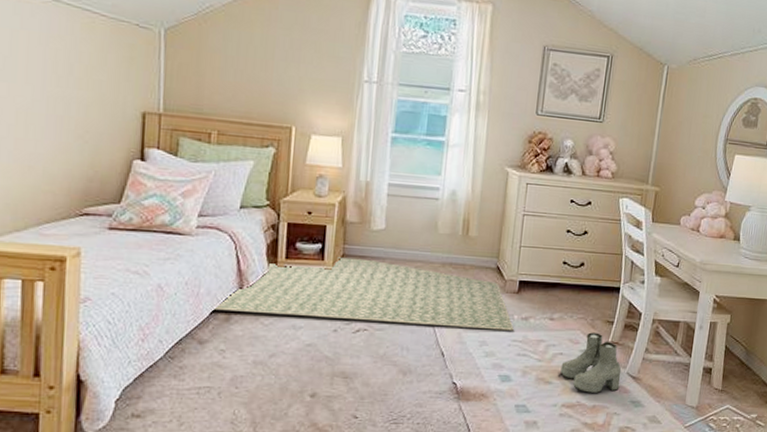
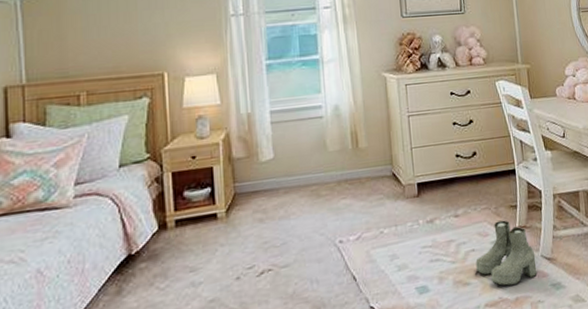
rug: present [212,257,514,331] -> none [101,189,421,286]

